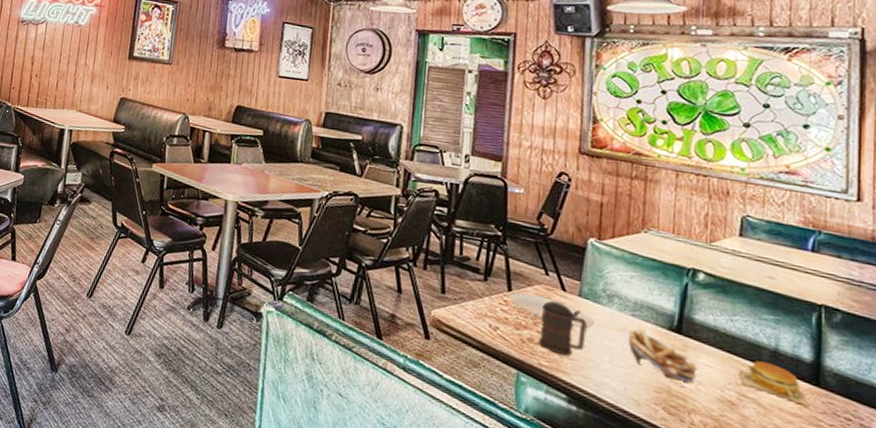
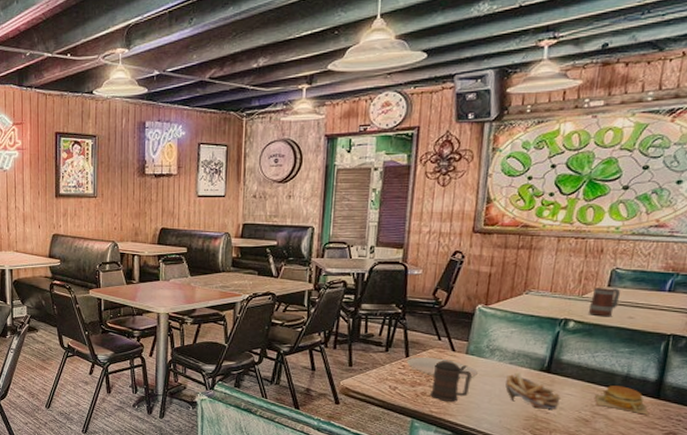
beer mug: none [719,236,756,274] -> present [588,288,621,317]

